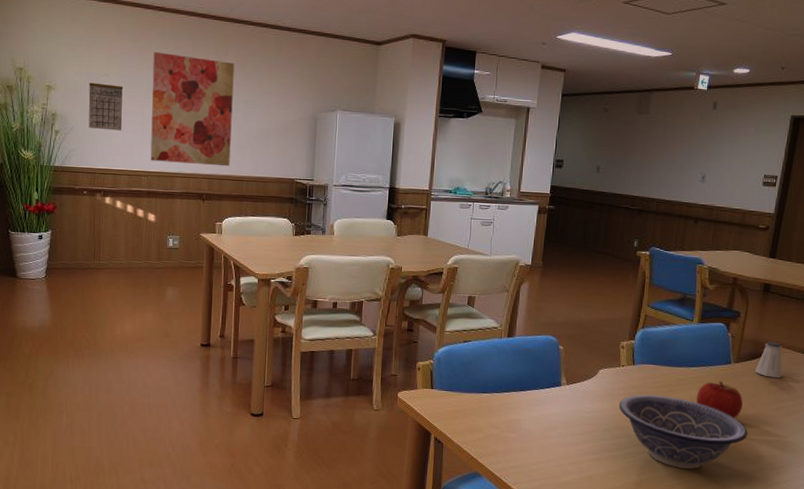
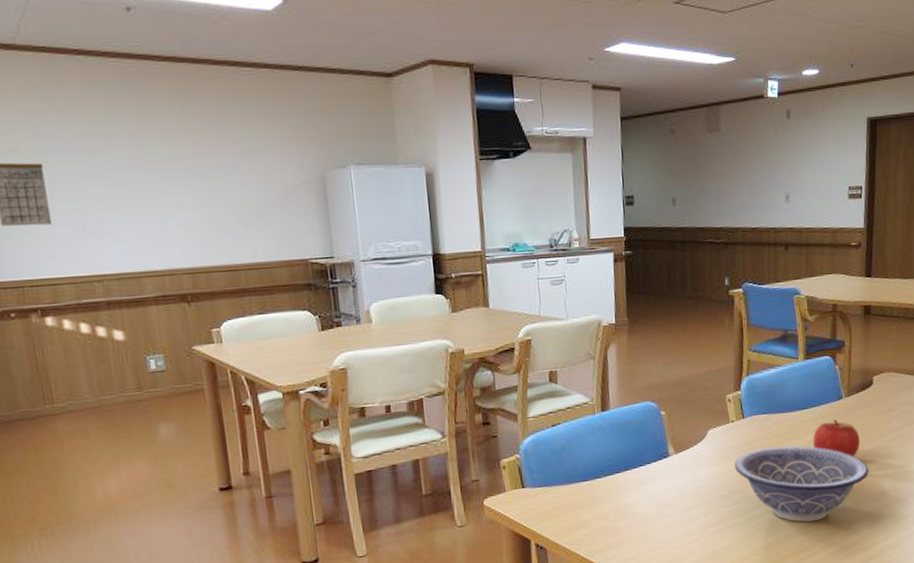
wall art: present [150,51,235,167] -> none [79,111,218,260]
saltshaker: present [755,342,783,378] -> none [867,367,895,406]

